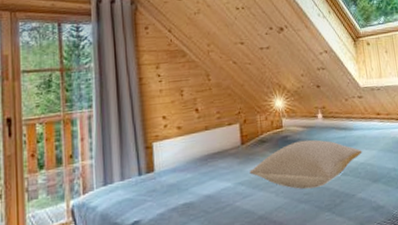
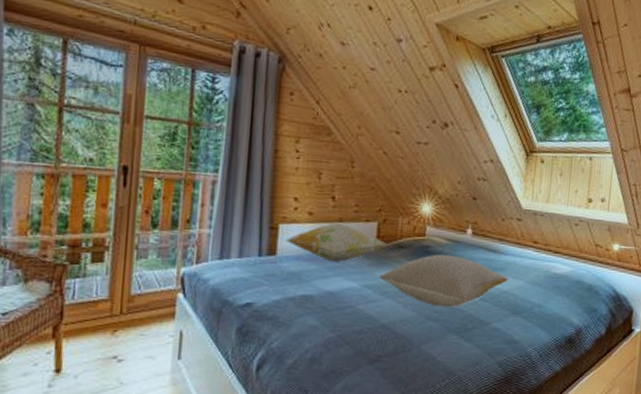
decorative pillow: none [160,131,251,168] -> present [284,223,387,262]

